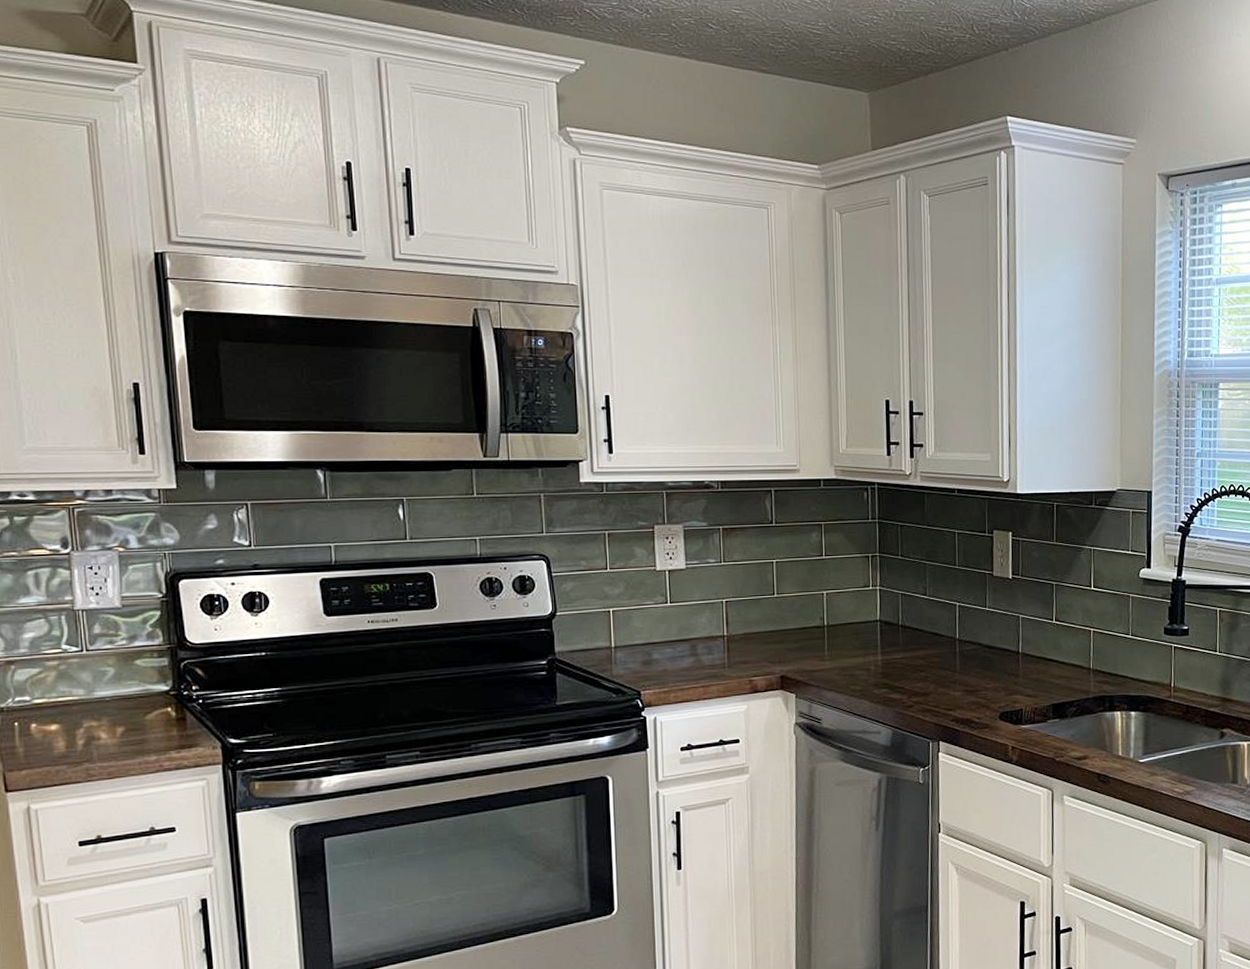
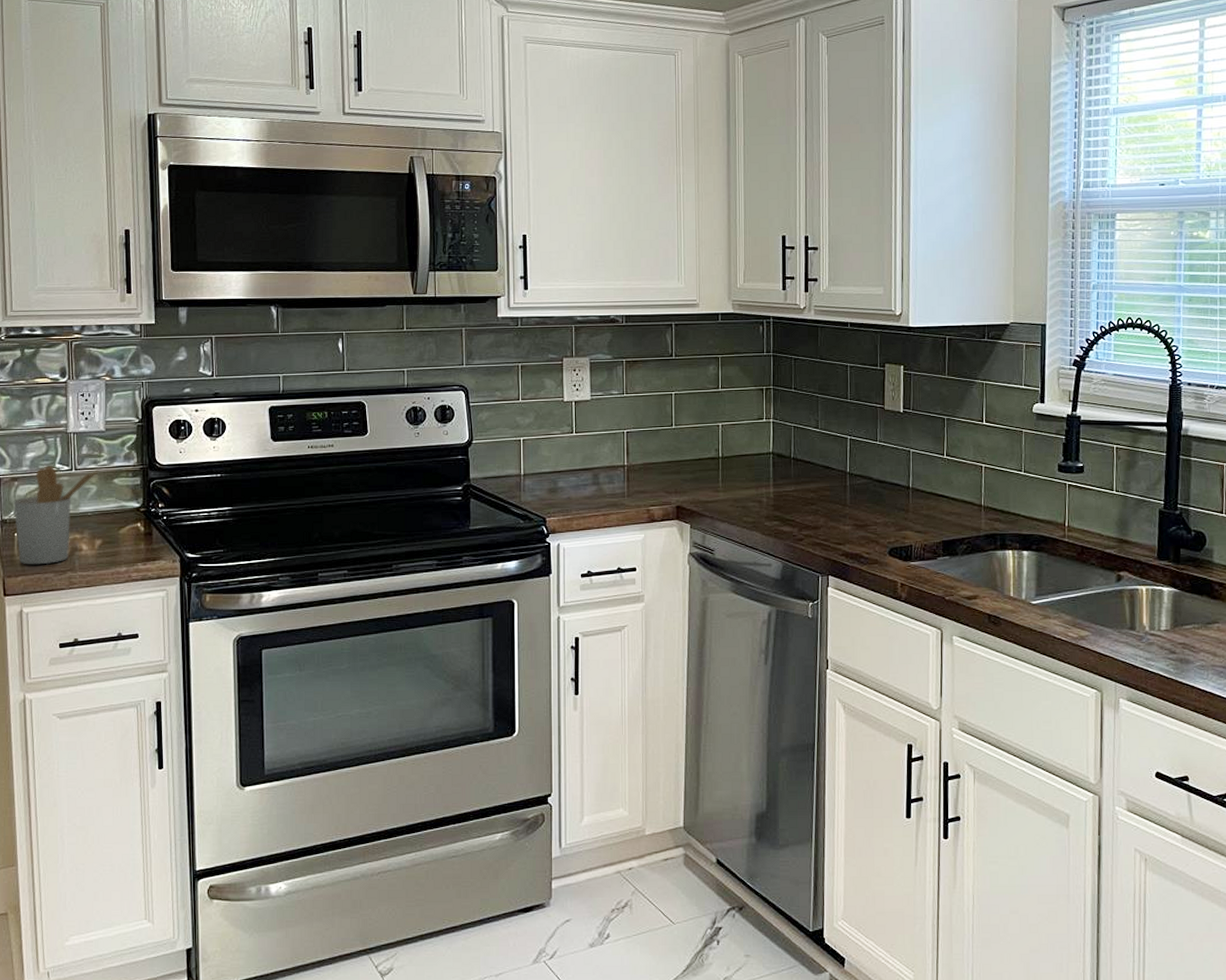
utensil holder: none [11,647,116,757] -> present [14,466,99,565]

